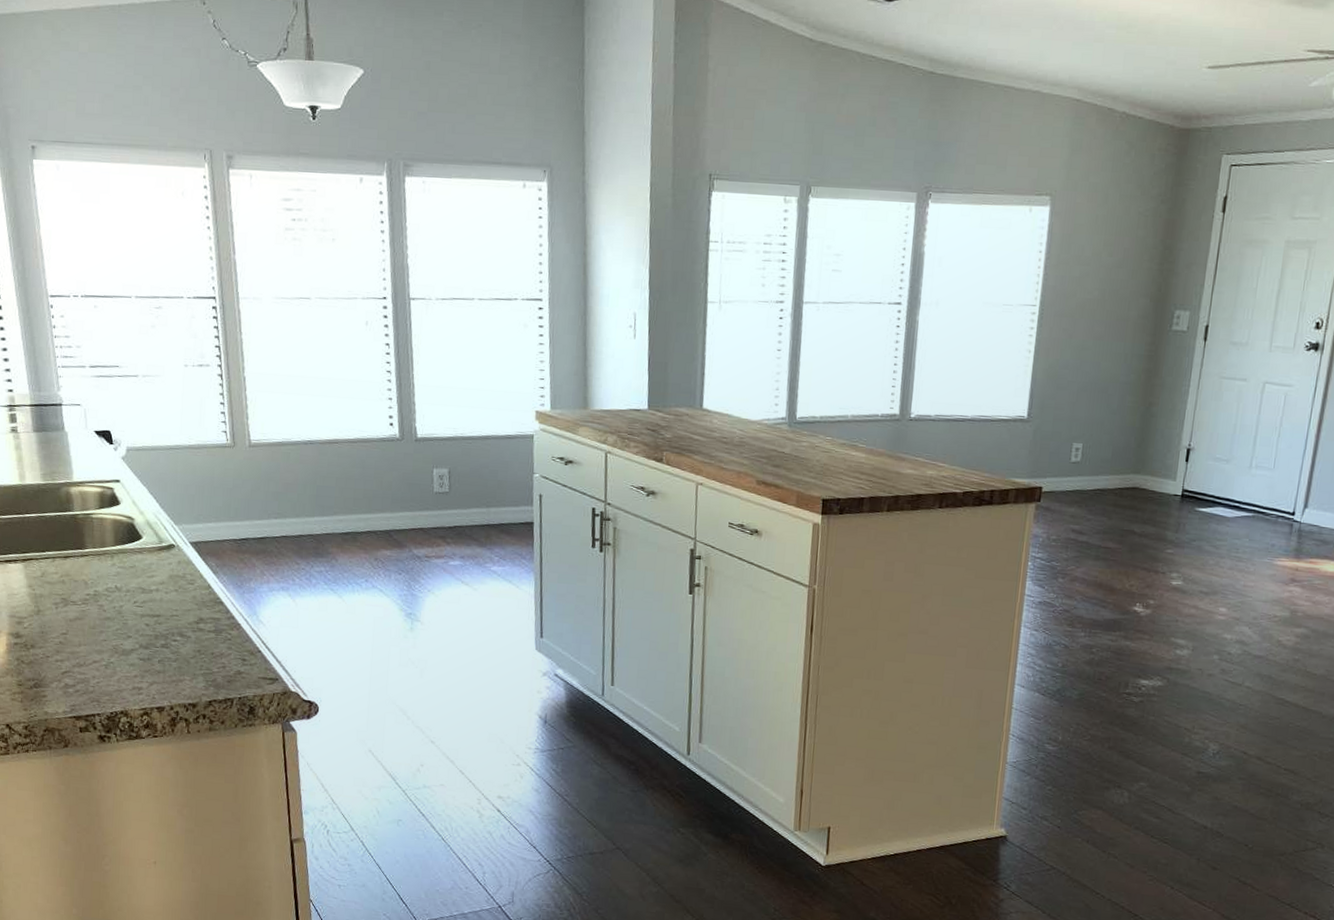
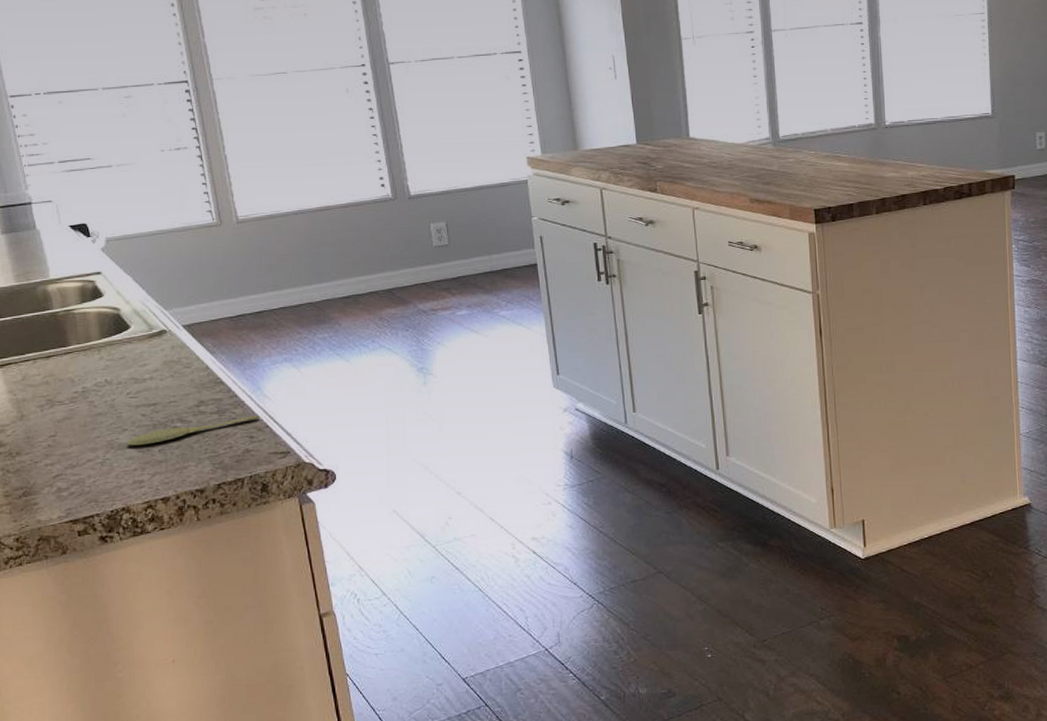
spoon: none [129,639,253,654] -> present [126,415,260,446]

